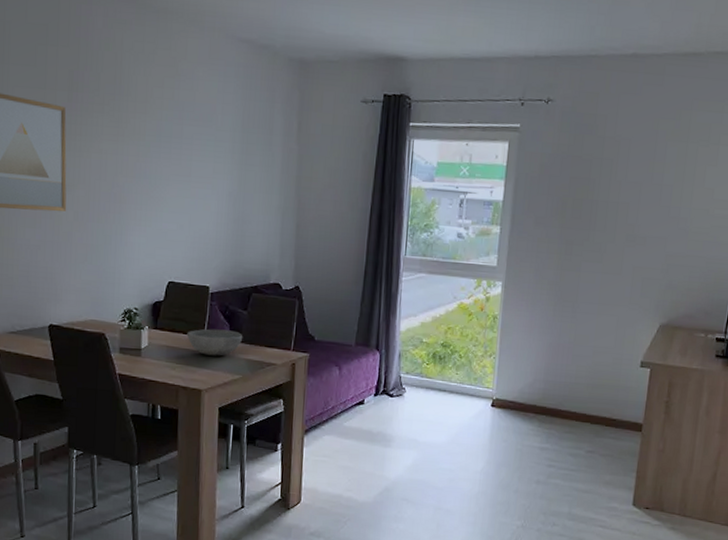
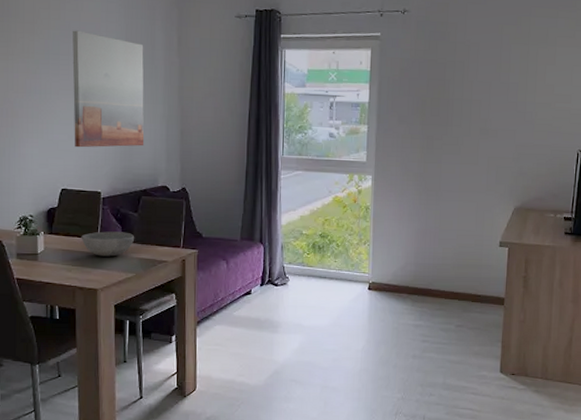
wall art: none [183,111,261,240] -> present [72,30,145,148]

